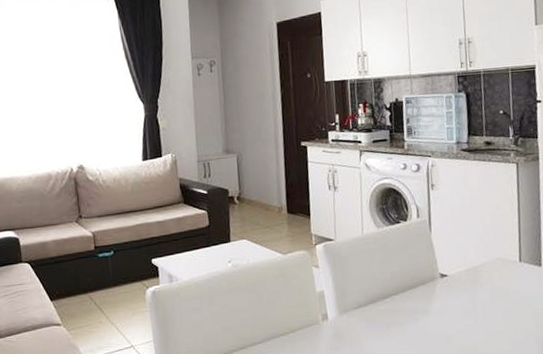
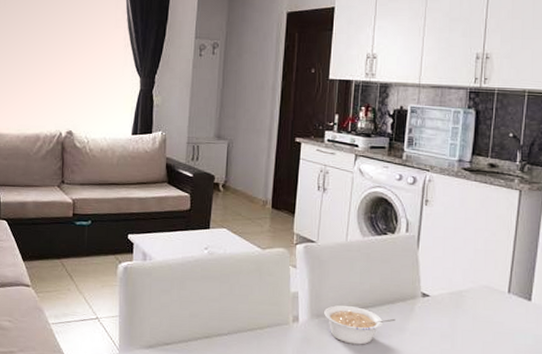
legume: none [351,296,419,334] -> present [324,305,395,345]

